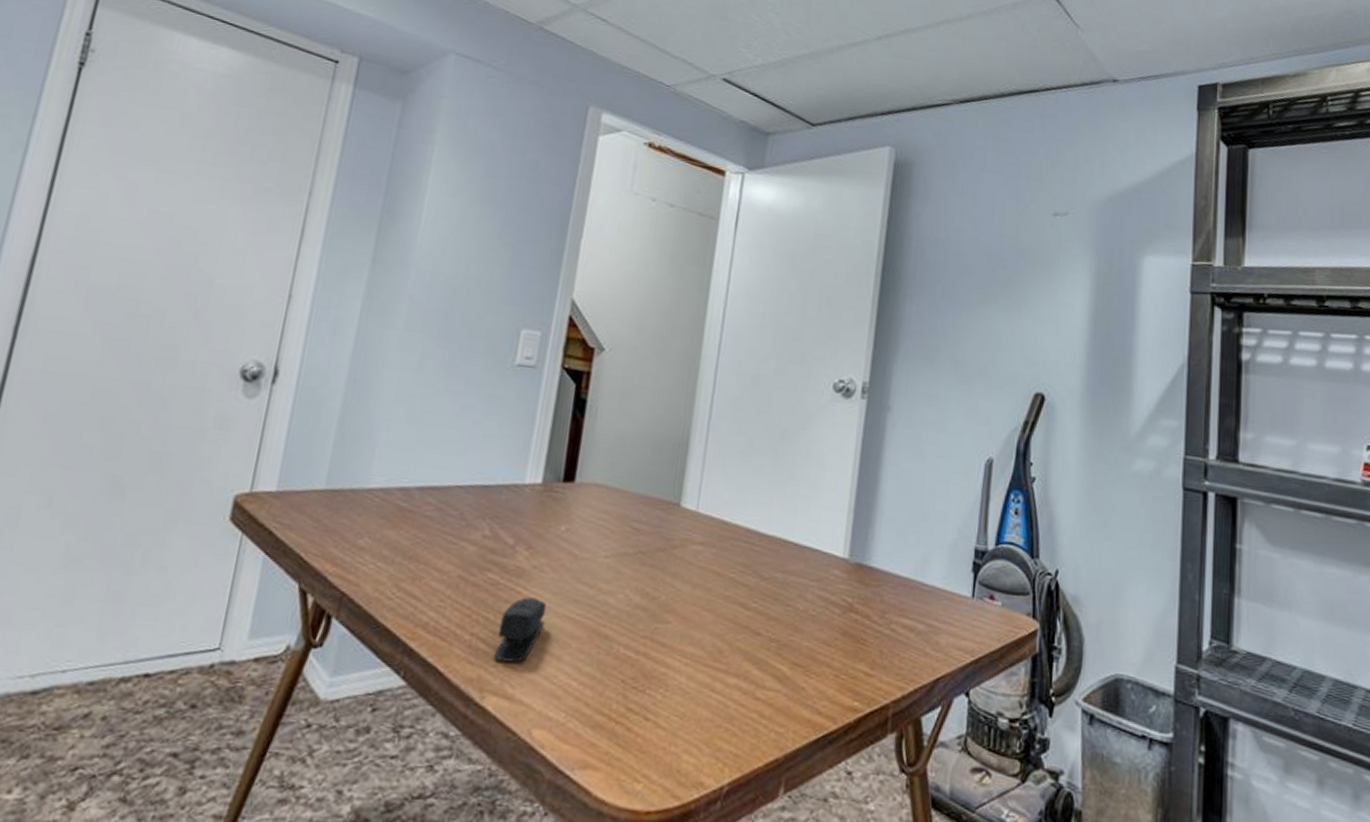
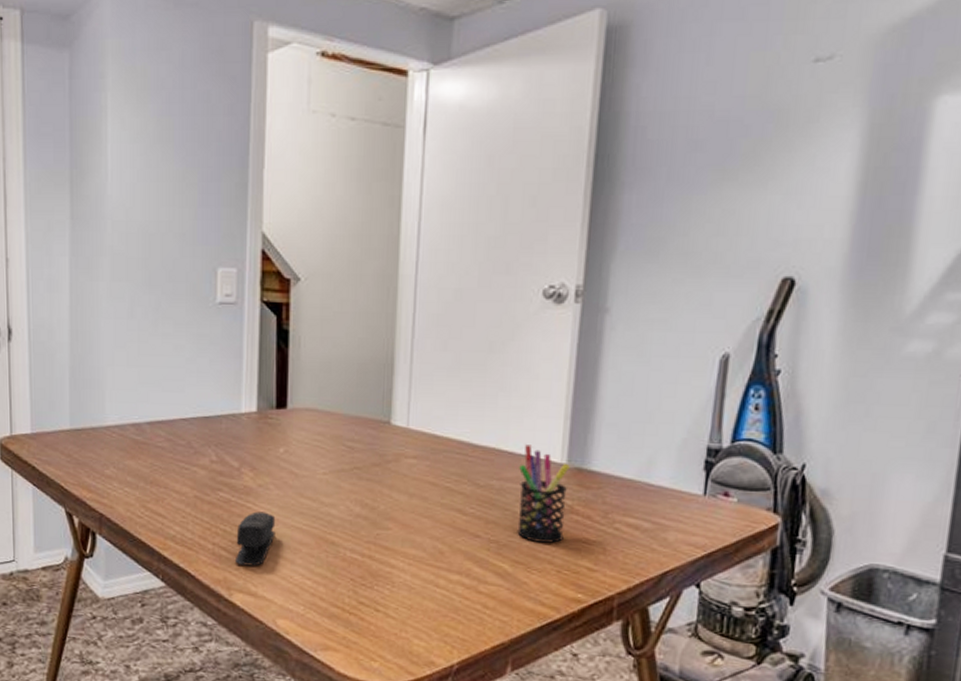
pen holder: none [798,536,852,644] -> present [517,445,570,543]

